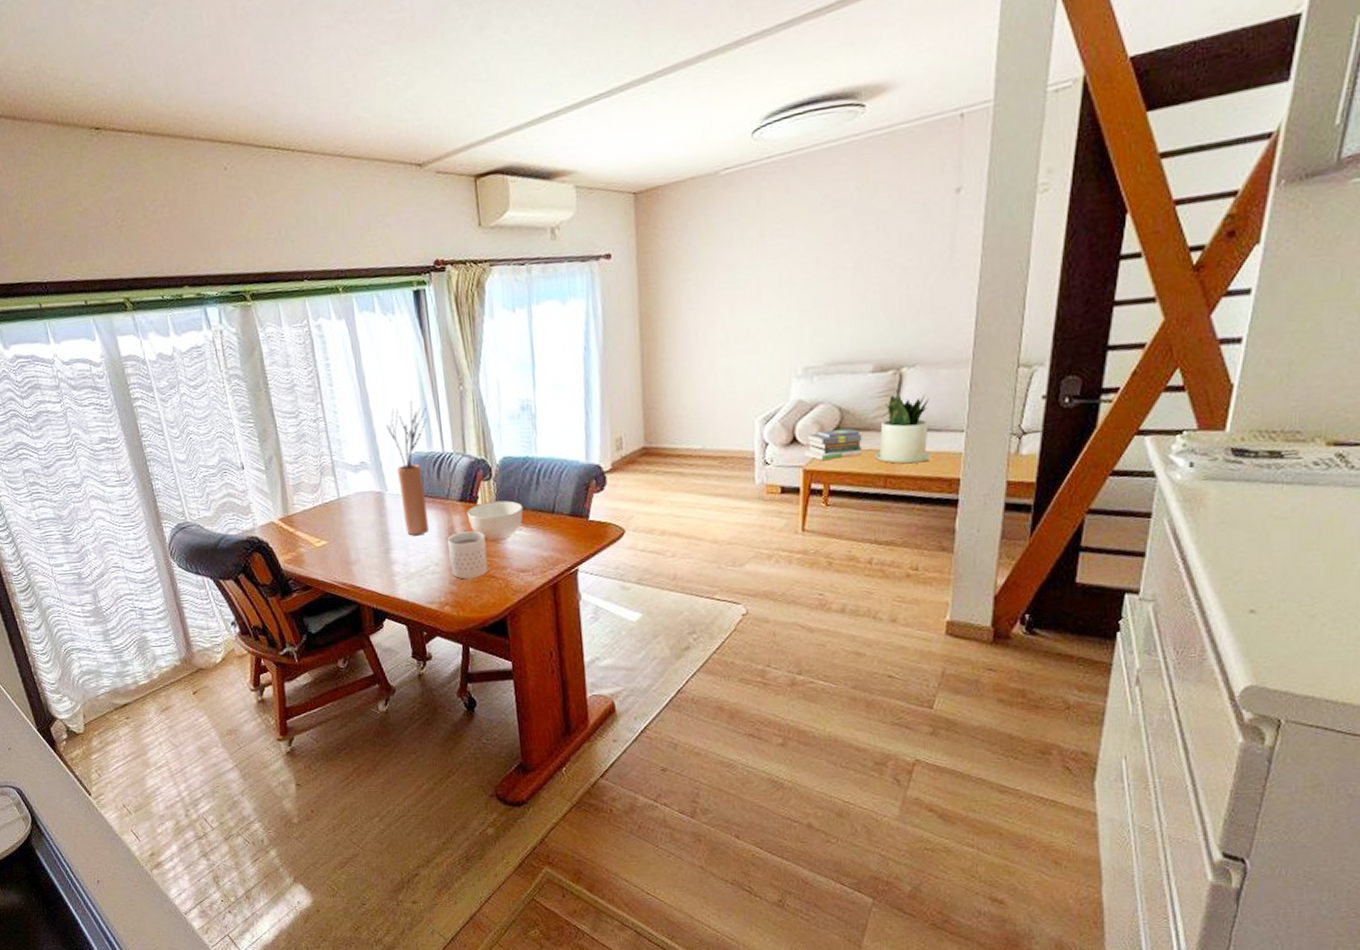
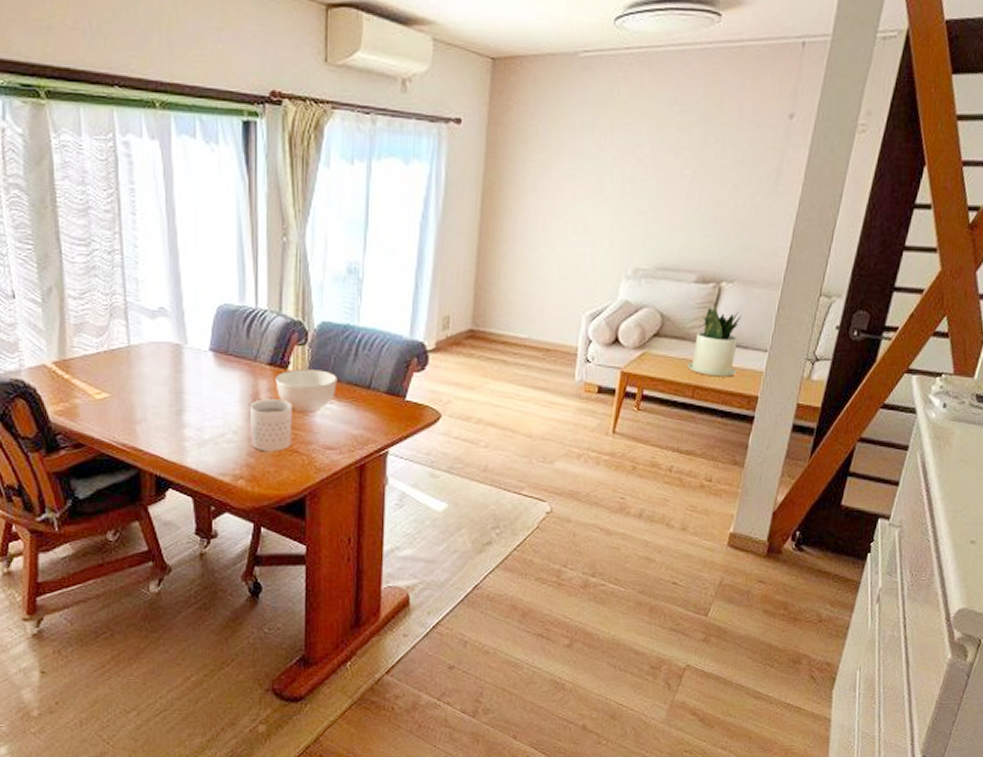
vase: present [385,401,430,536] -> none [193,246,243,398]
books: present [804,428,862,461] -> none [624,334,679,365]

